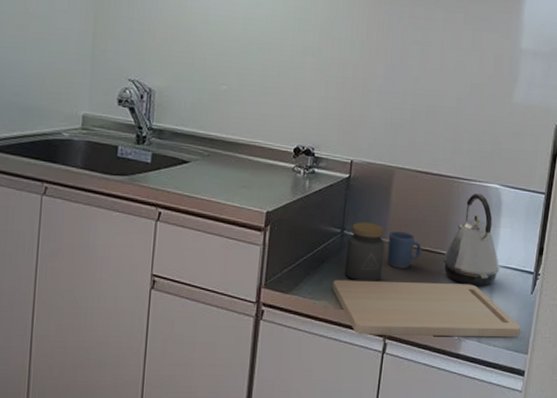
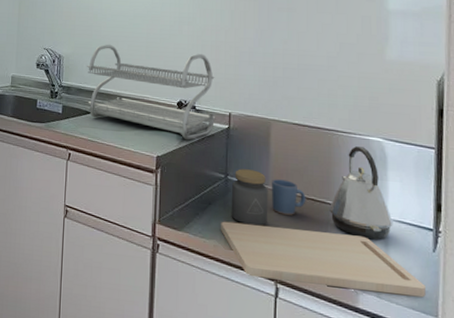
dish rack: none [185,76,338,192] -> present [87,44,216,140]

